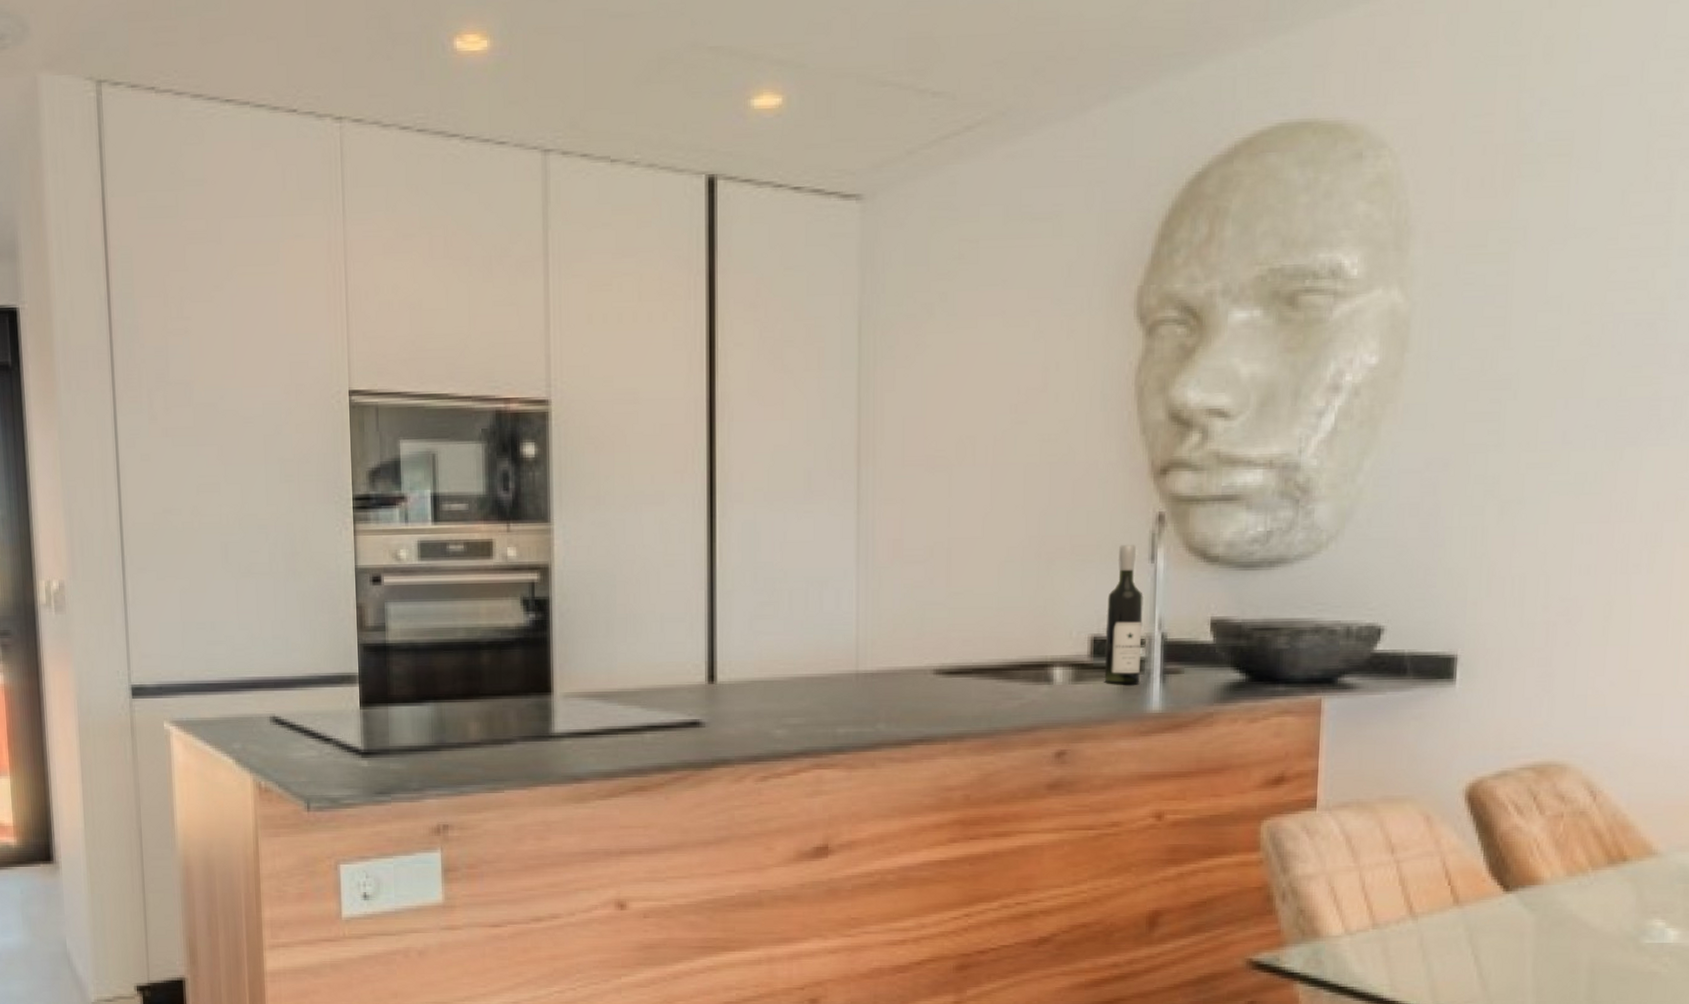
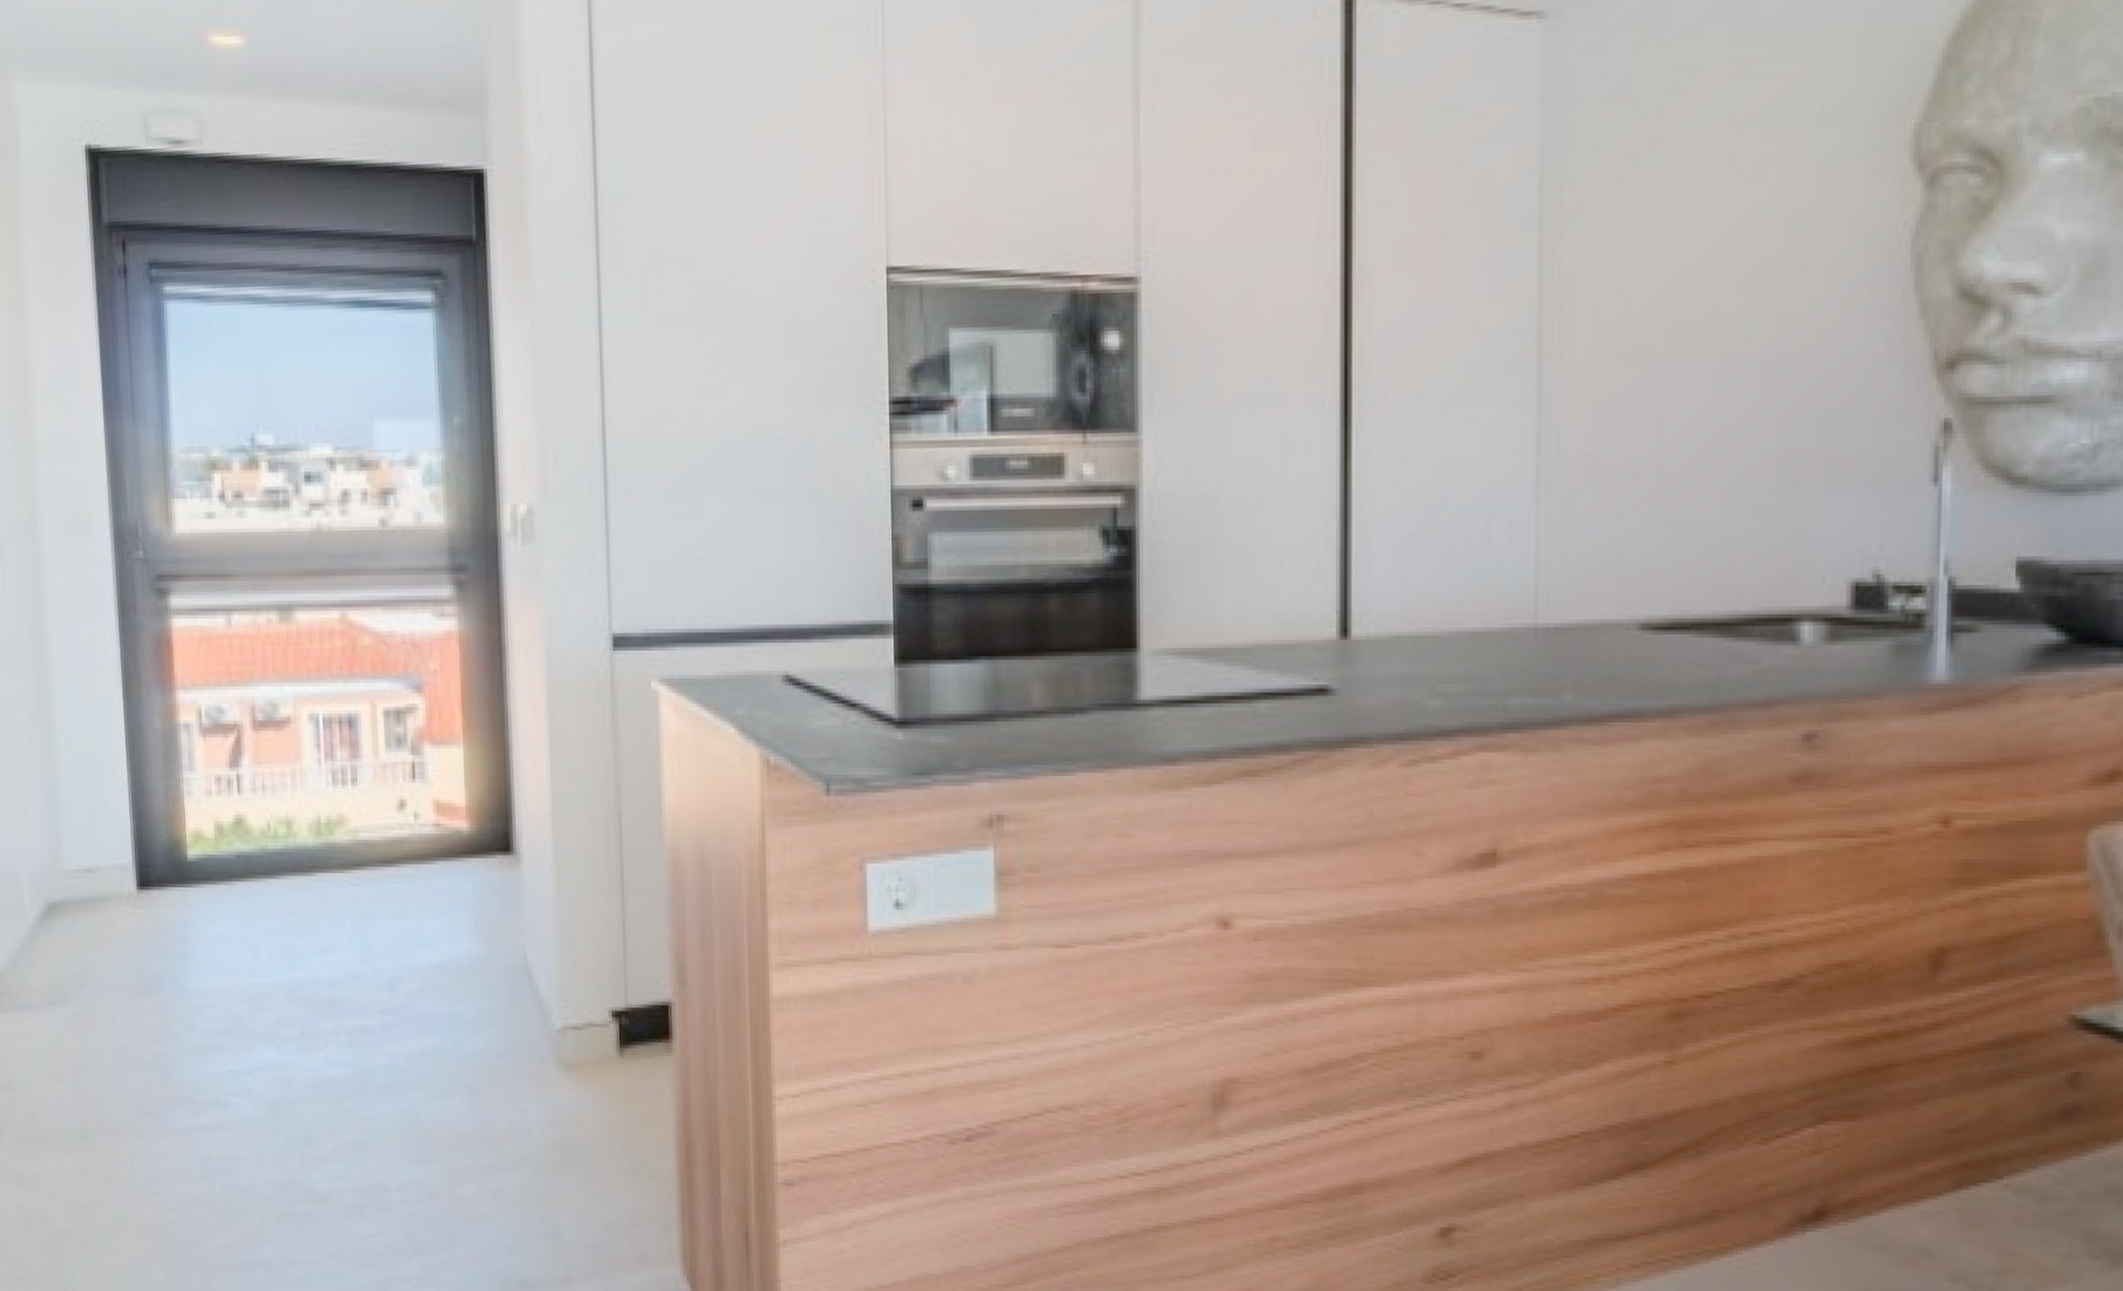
bottle: present [1104,545,1143,686] -> none [1869,462,1923,648]

